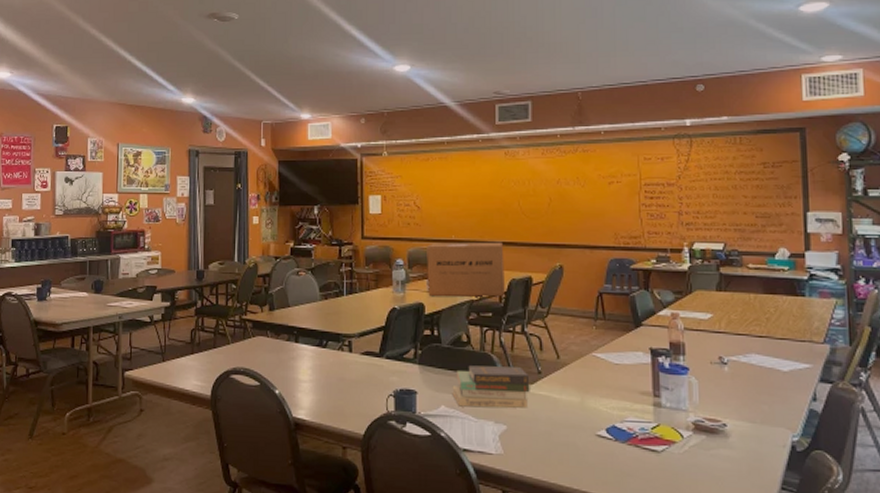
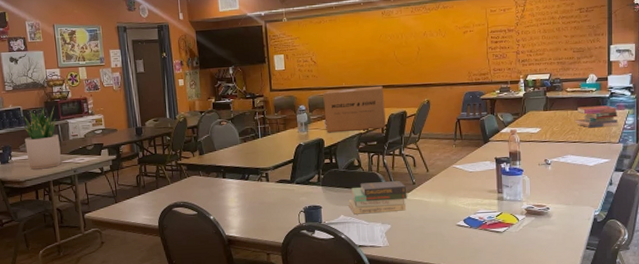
planter: none [68,238,107,311] -> present [22,107,62,170]
books: none [759,290,823,320] -> present [574,105,619,128]

